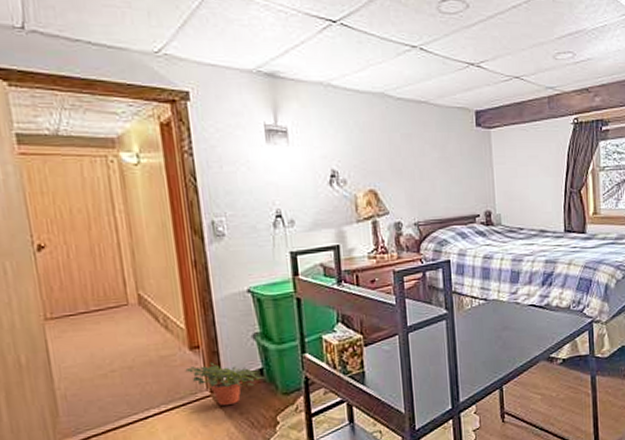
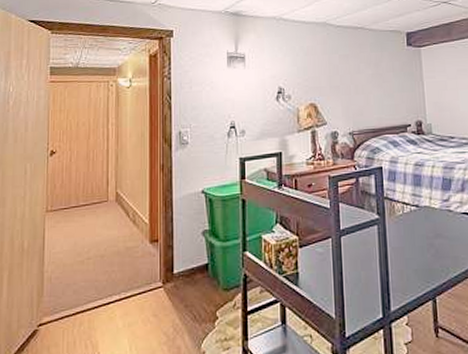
potted plant: present [185,362,265,406] -> none [144,255,209,298]

